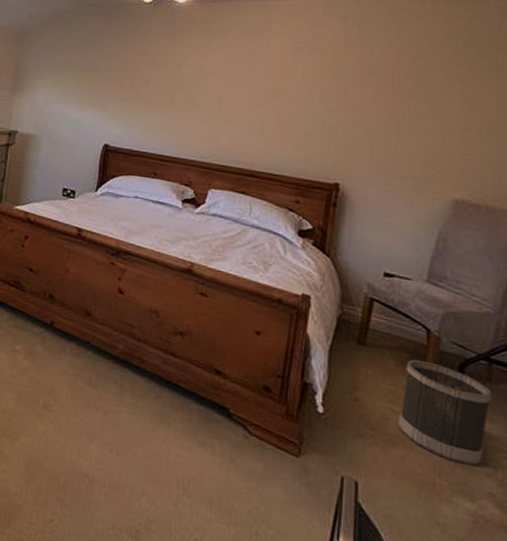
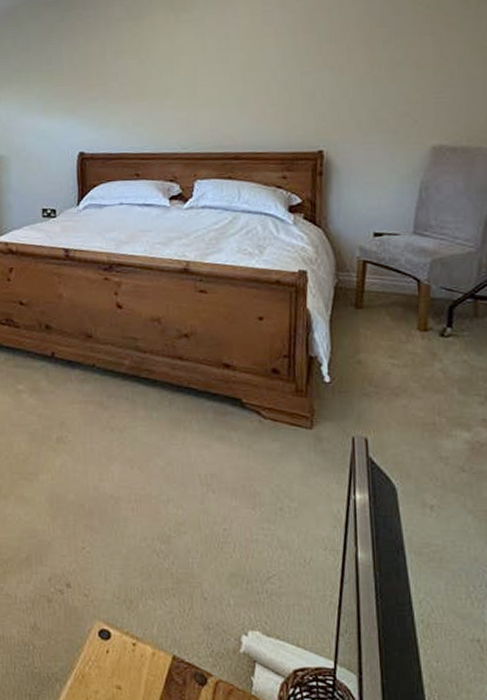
wastebasket: present [397,359,491,467] -> none [398,311,478,399]

